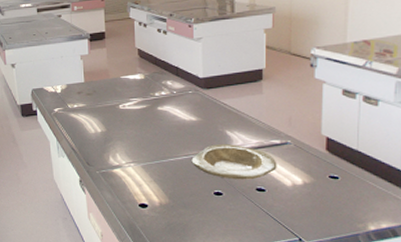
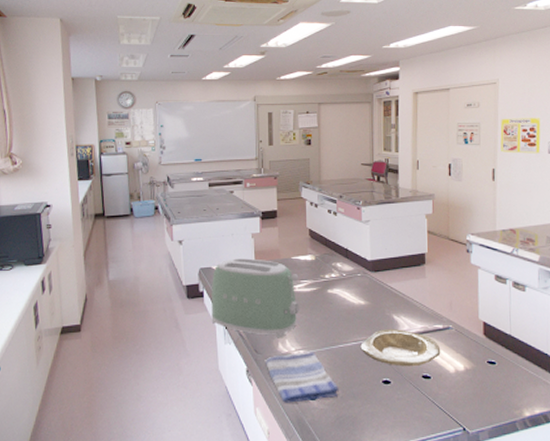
toaster: none [44,79,129,151] -> present [211,258,299,337]
dish towel: none [97,165,170,210] -> present [266,352,339,403]

